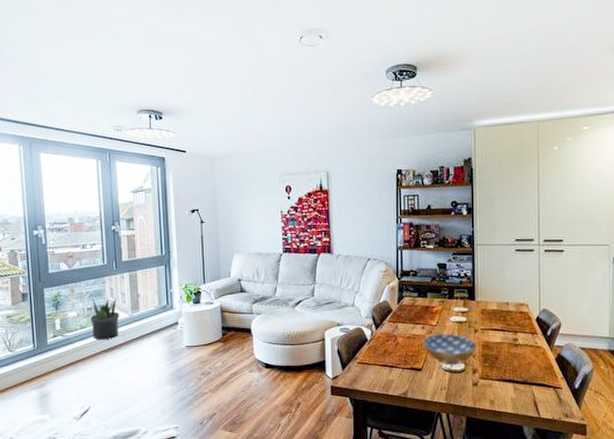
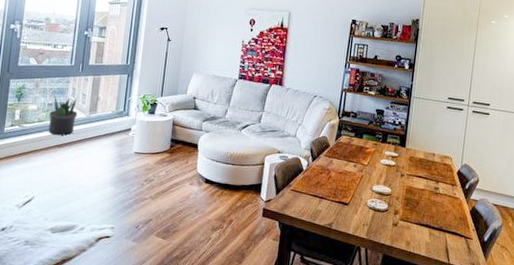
bowl: present [422,333,477,365] -> none [352,173,402,204]

